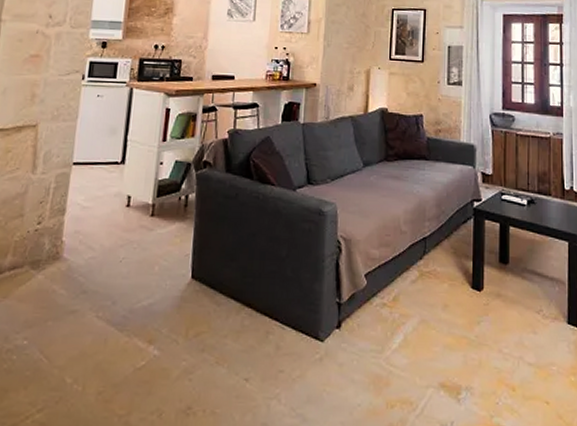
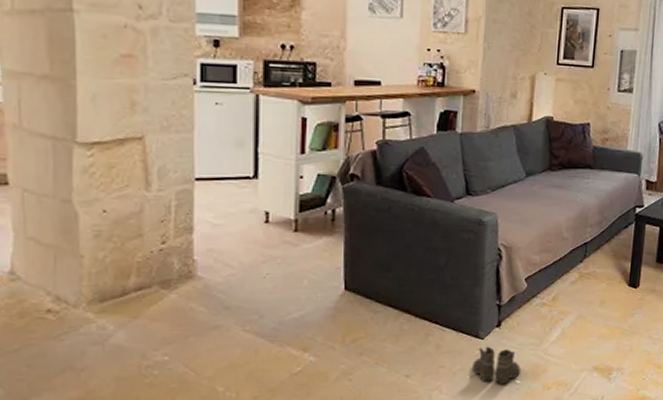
boots: none [309,350,362,397] -> present [469,346,521,384]

